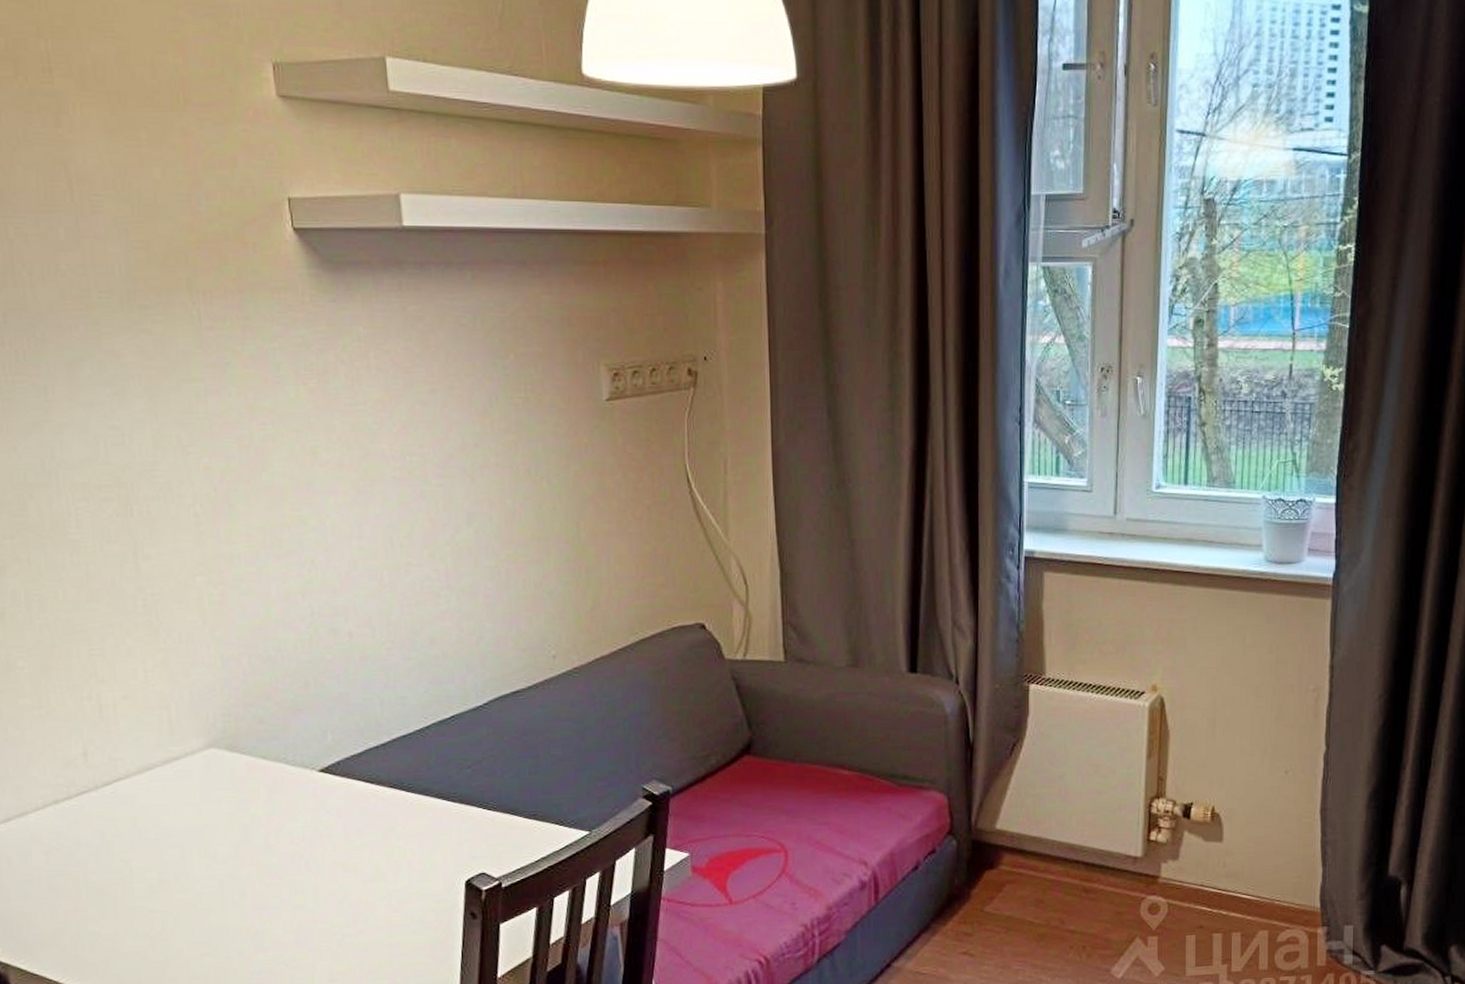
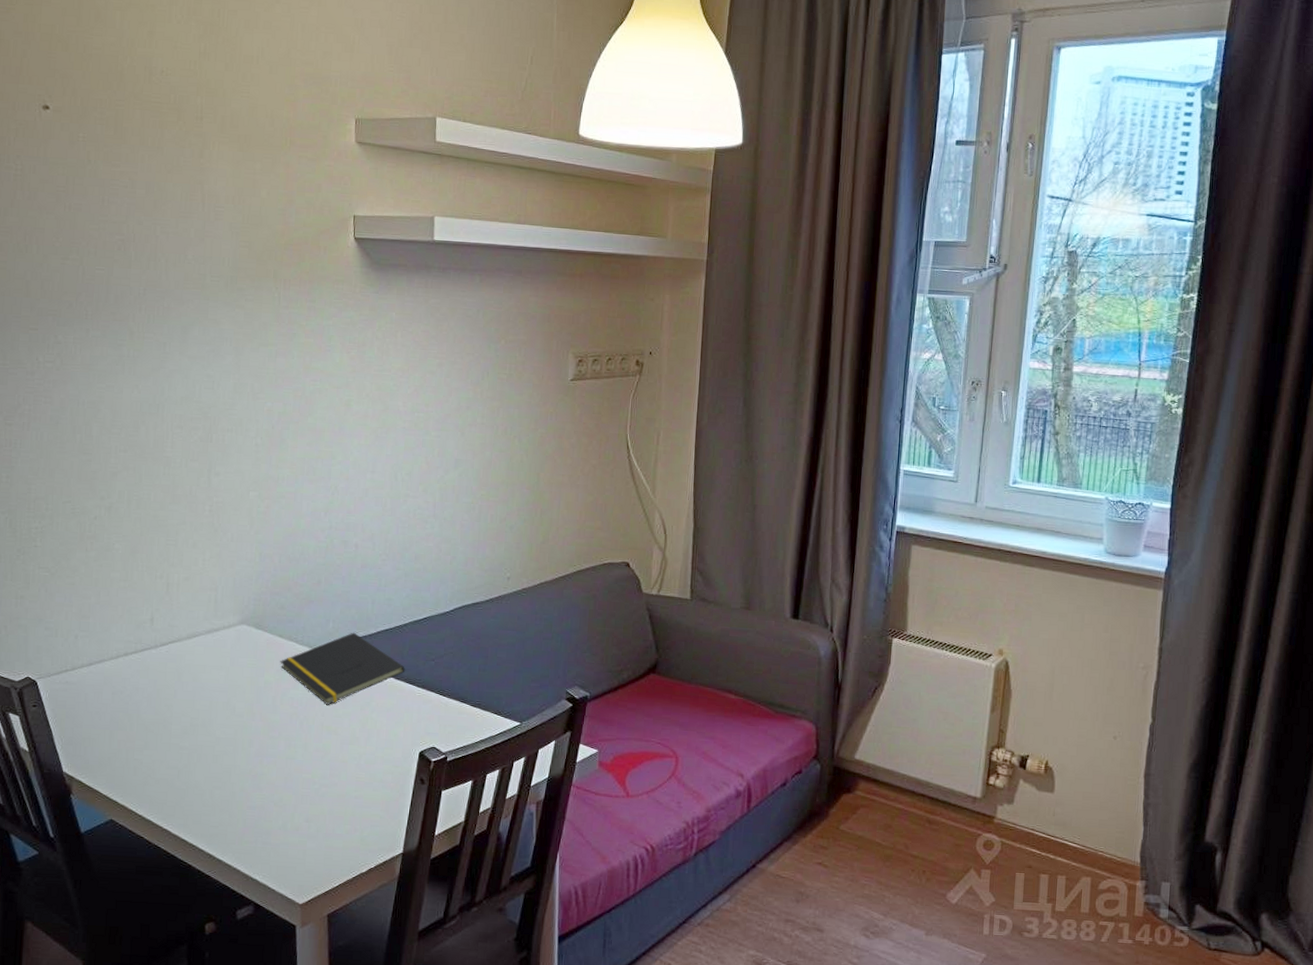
notepad: none [268,743,435,837] -> present [280,632,405,705]

